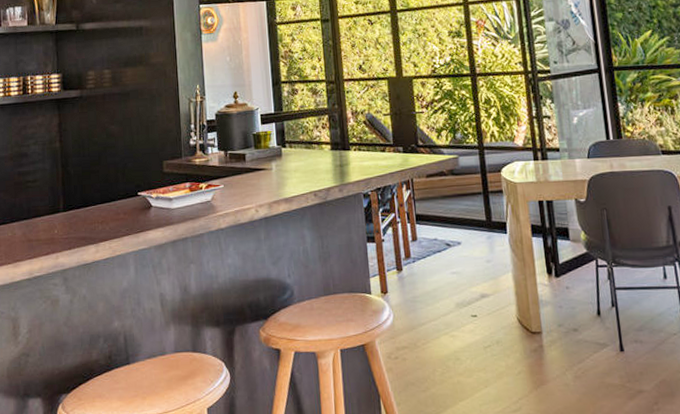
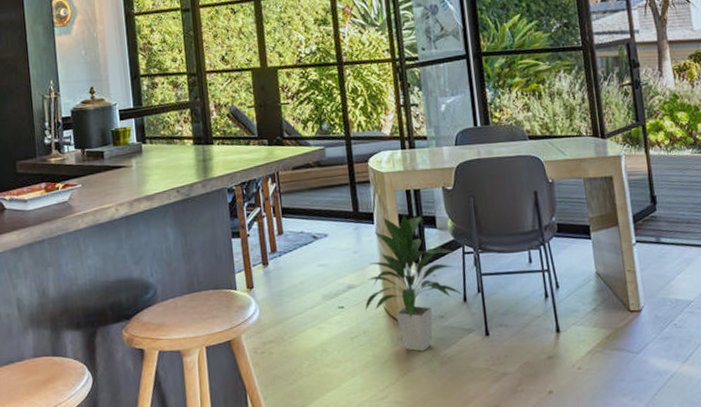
indoor plant: none [498,226,596,364] -> present [365,215,462,352]

